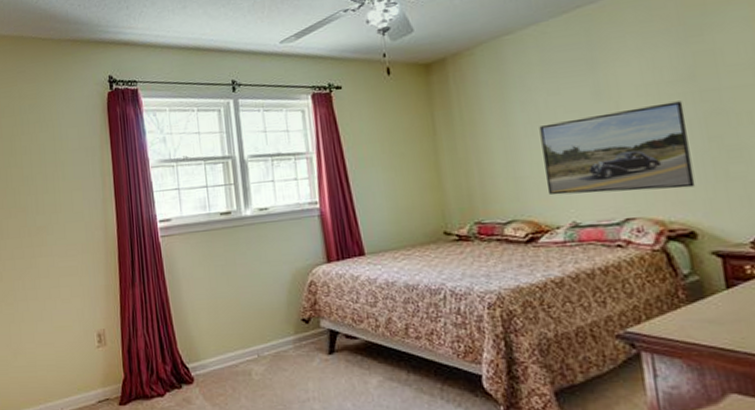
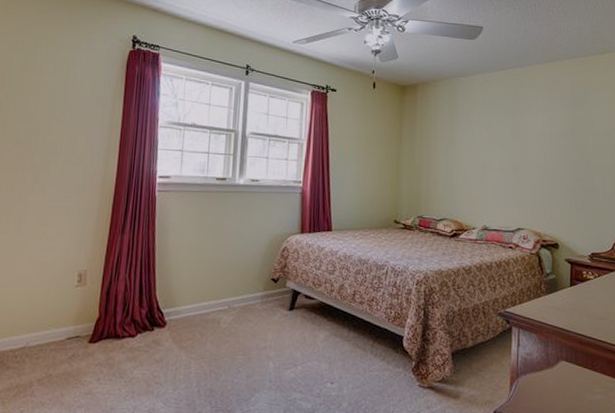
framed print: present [539,101,696,196] -> none [471,149,565,212]

